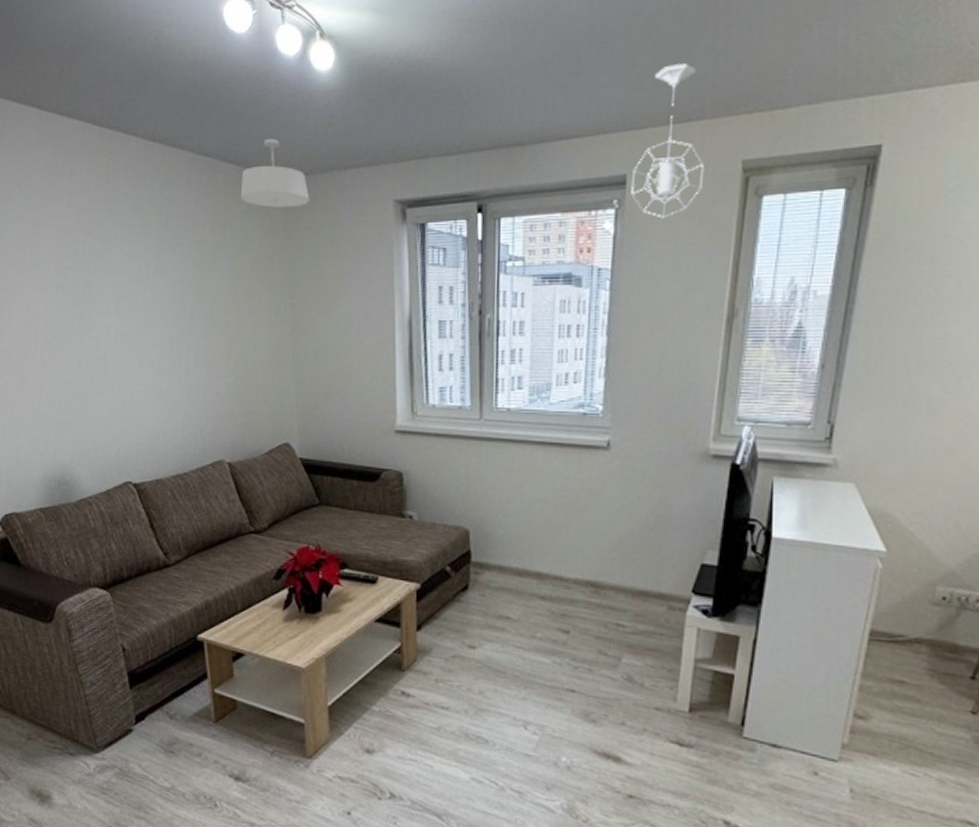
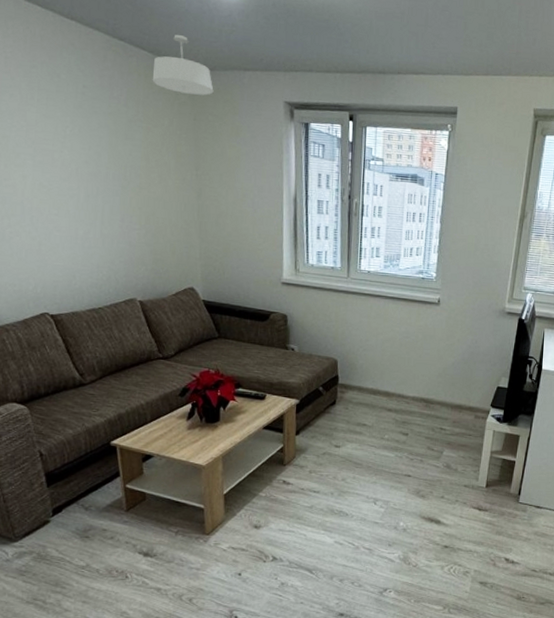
pendant light: present [631,63,705,219] -> none [460,32,510,143]

